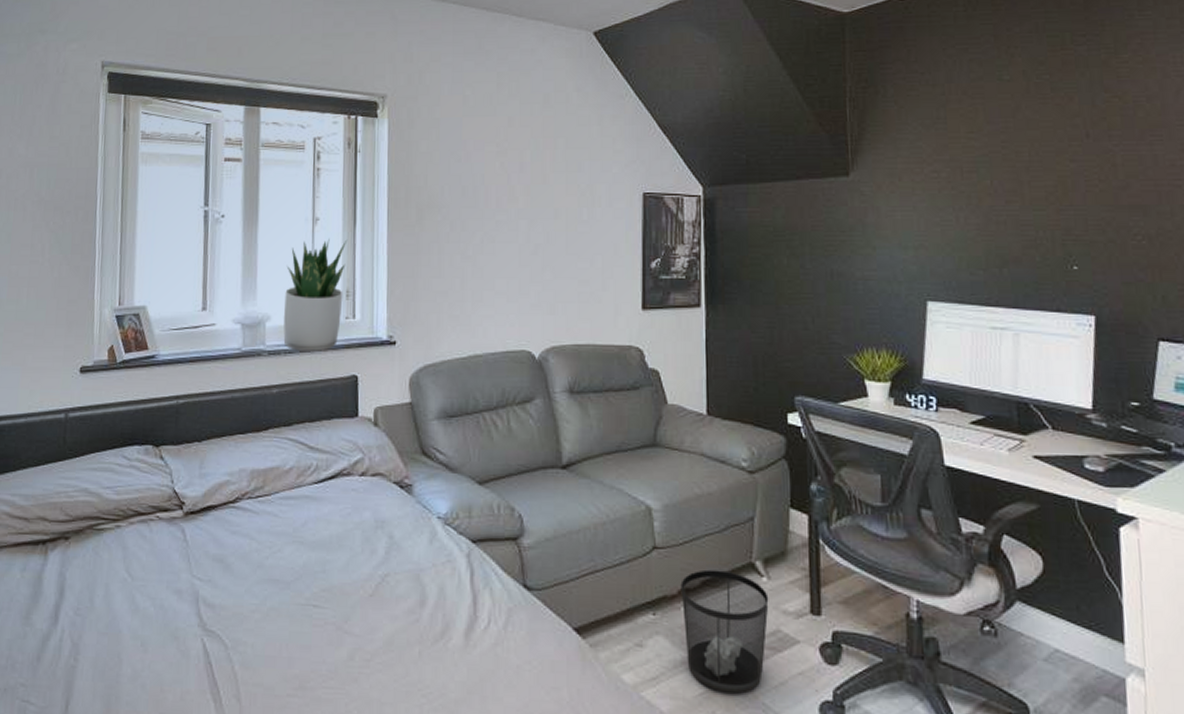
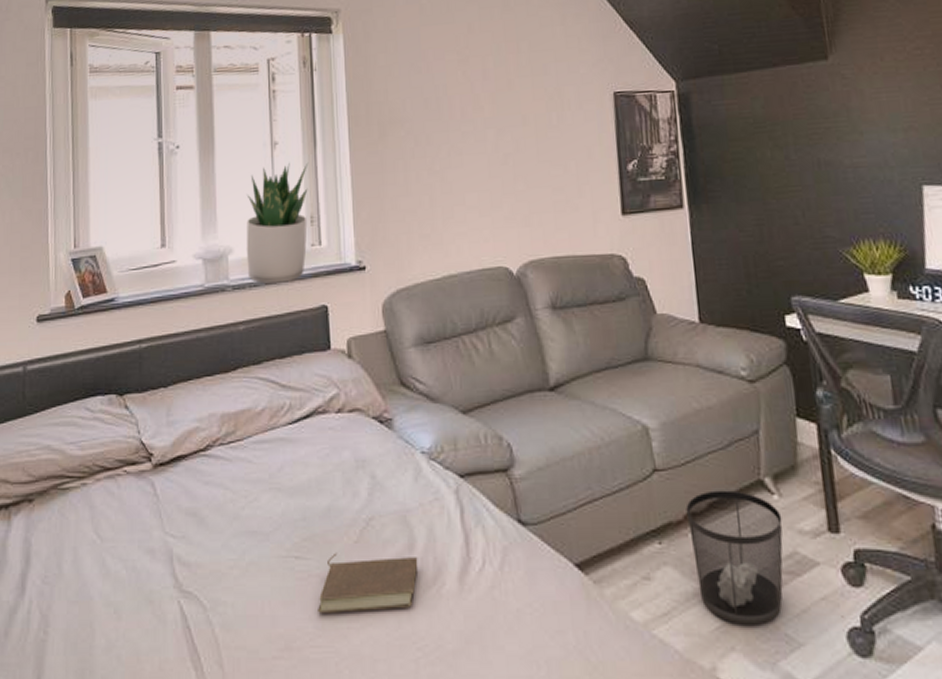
book: none [332,604,428,659] -> present [318,552,419,613]

